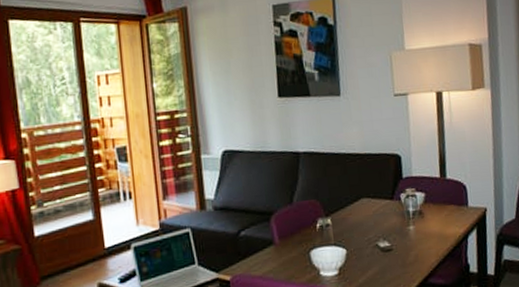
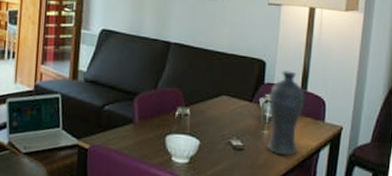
vase: none [409,161,446,249] -> present [266,70,305,156]

